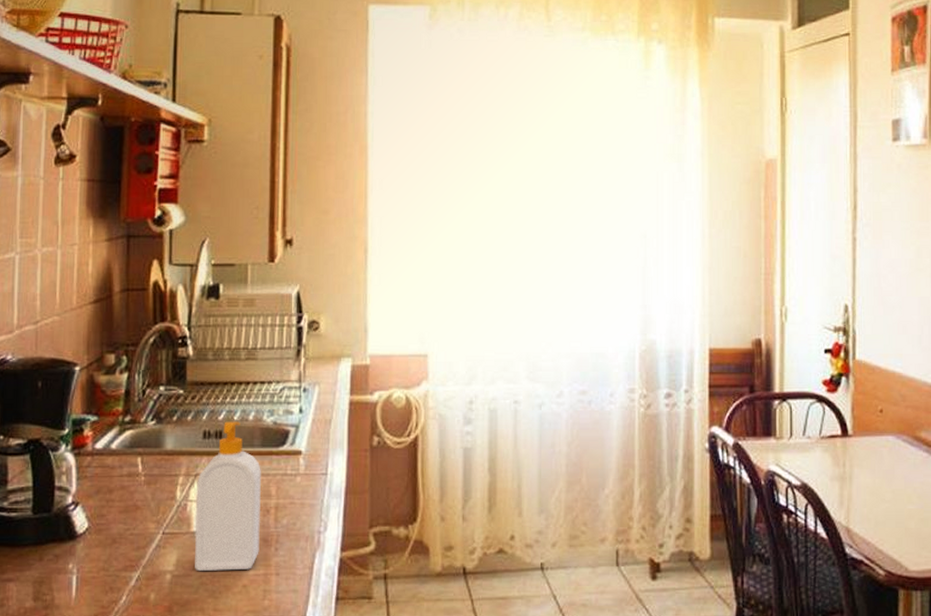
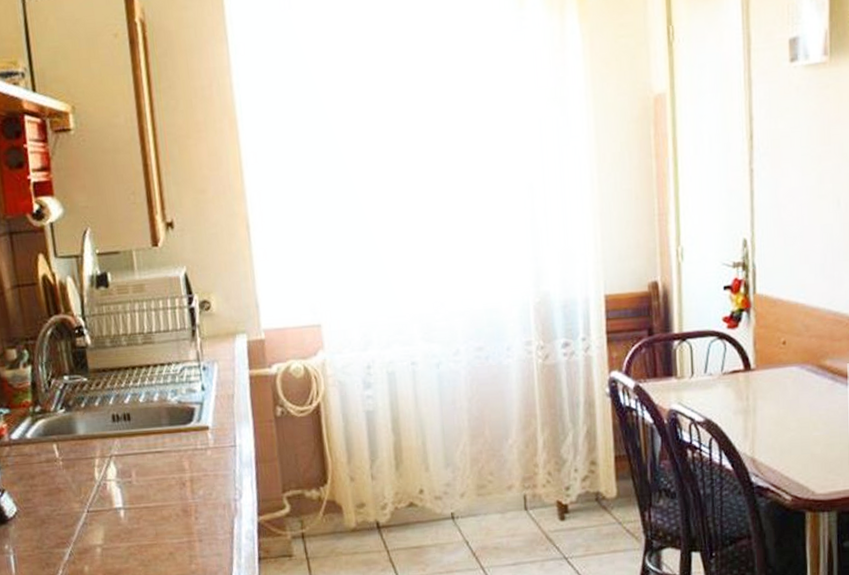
soap bottle: present [195,421,261,572] -> none [112,403,181,544]

